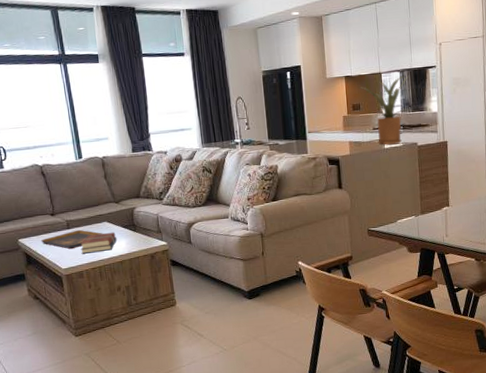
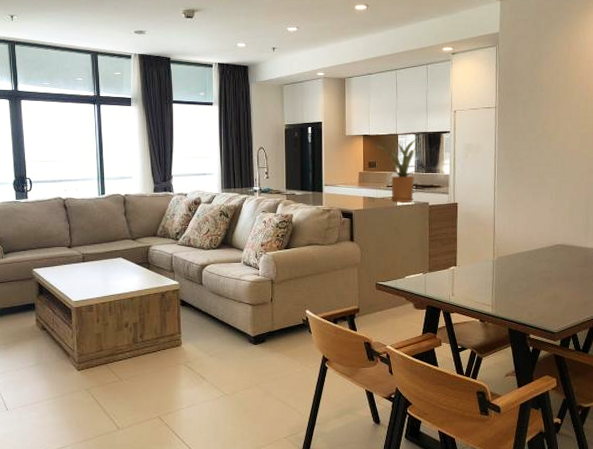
decorative tray: present [40,229,103,249] -> none [54,263,116,282]
books: present [80,232,117,254] -> none [93,268,130,288]

